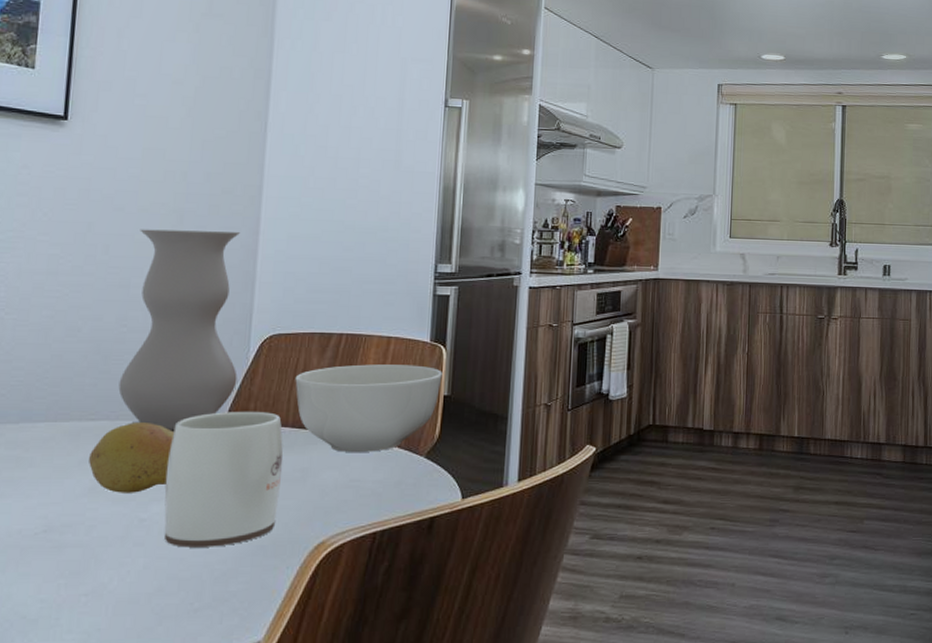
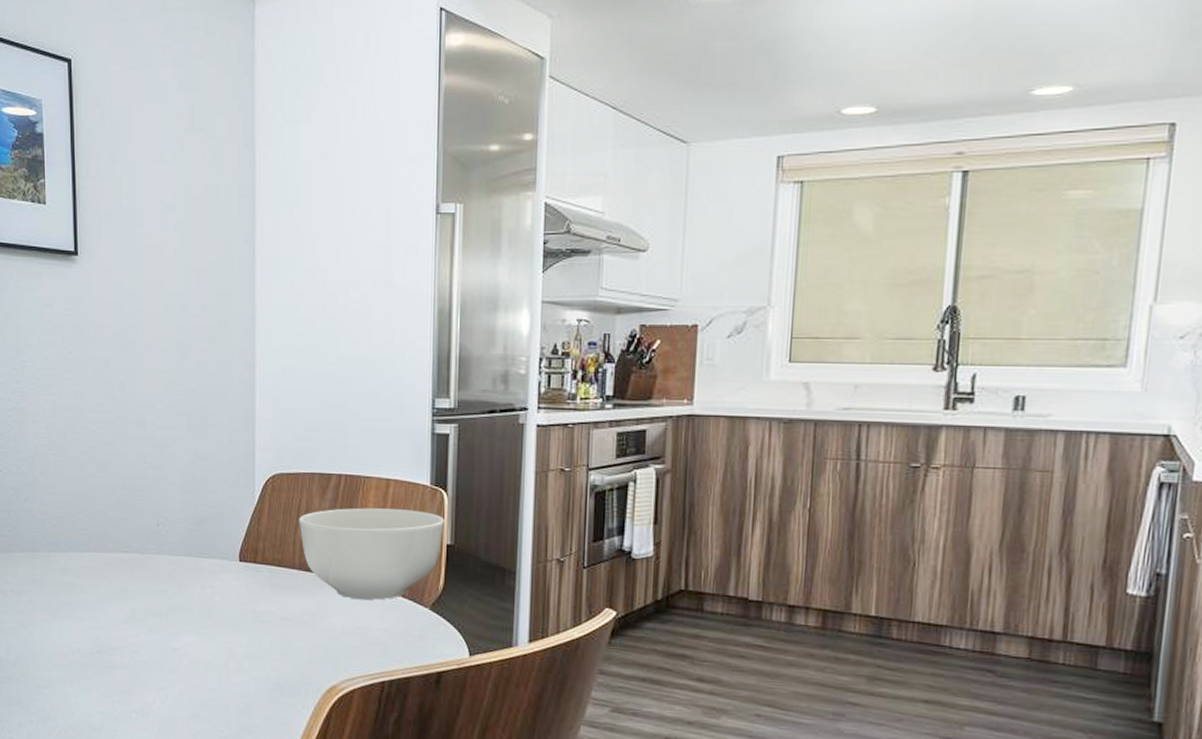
fruit: present [89,423,175,493] -> none [127,557,195,624]
vase: present [118,229,240,431] -> none [144,365,246,567]
mug: present [164,411,284,548] -> none [191,550,293,681]

